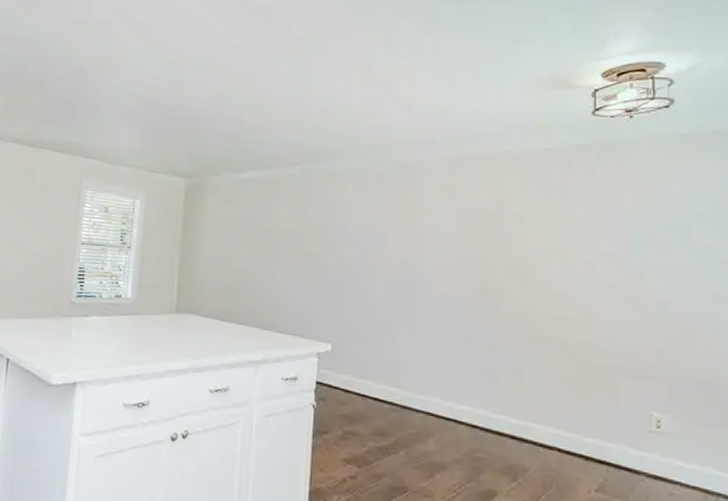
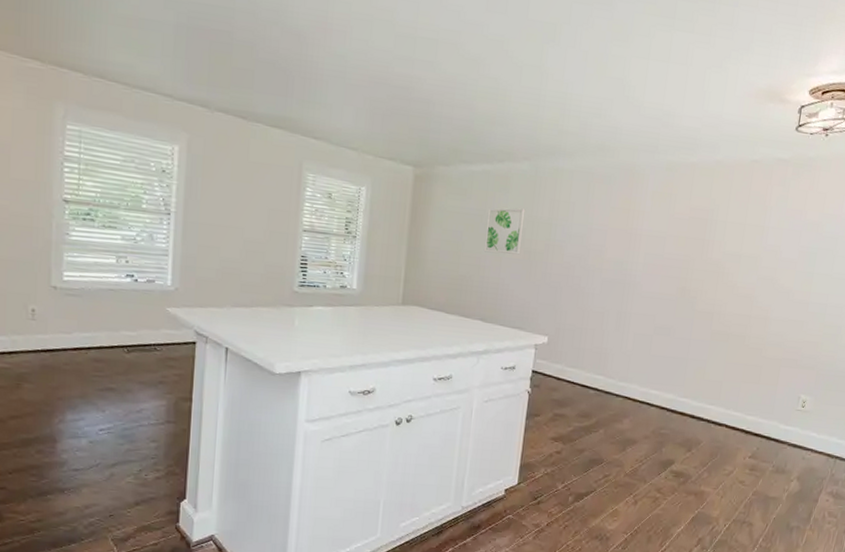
wall art: none [257,211,299,258] -> present [483,207,526,255]

